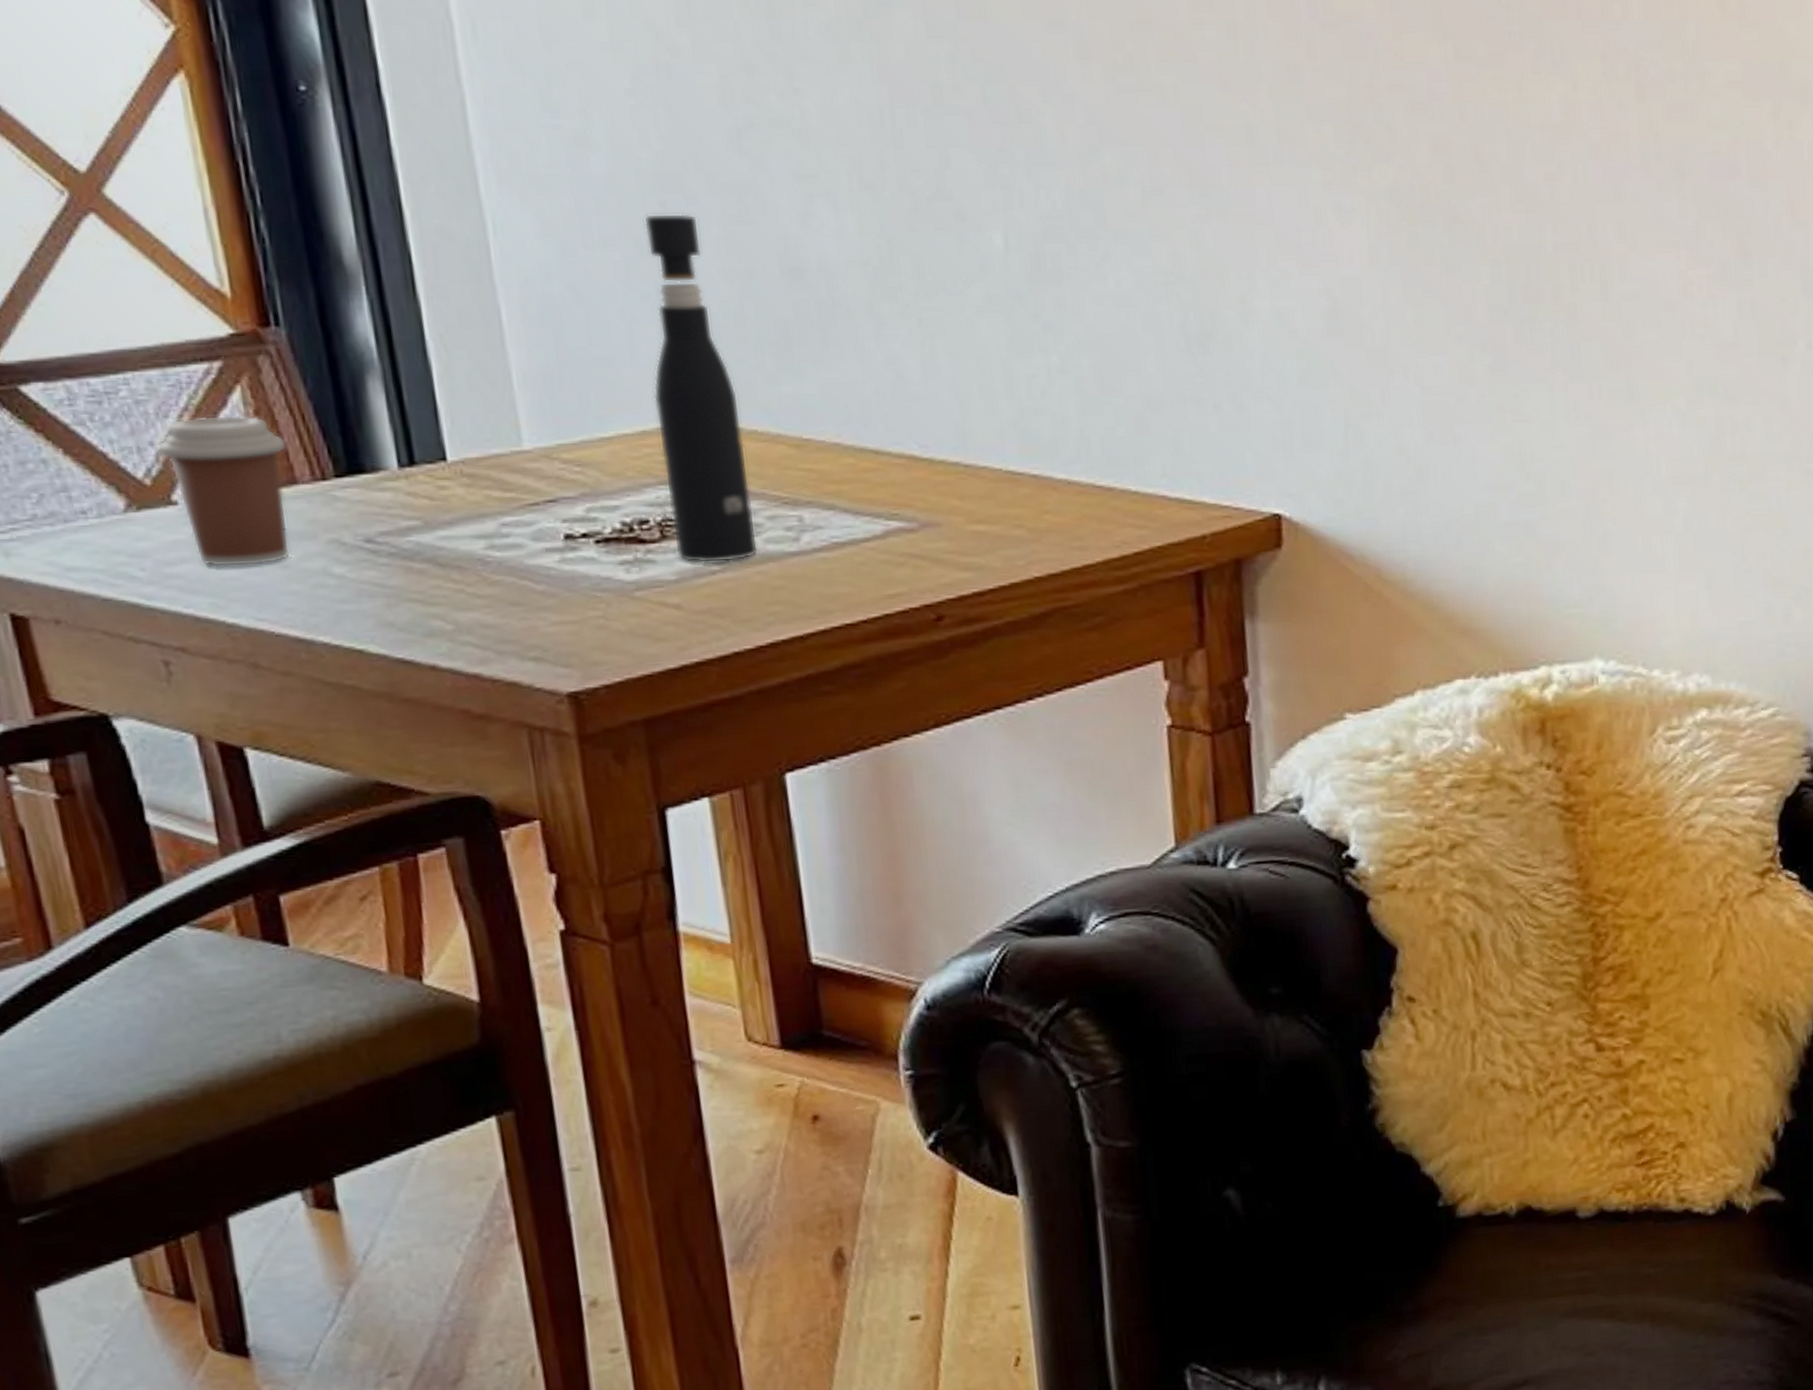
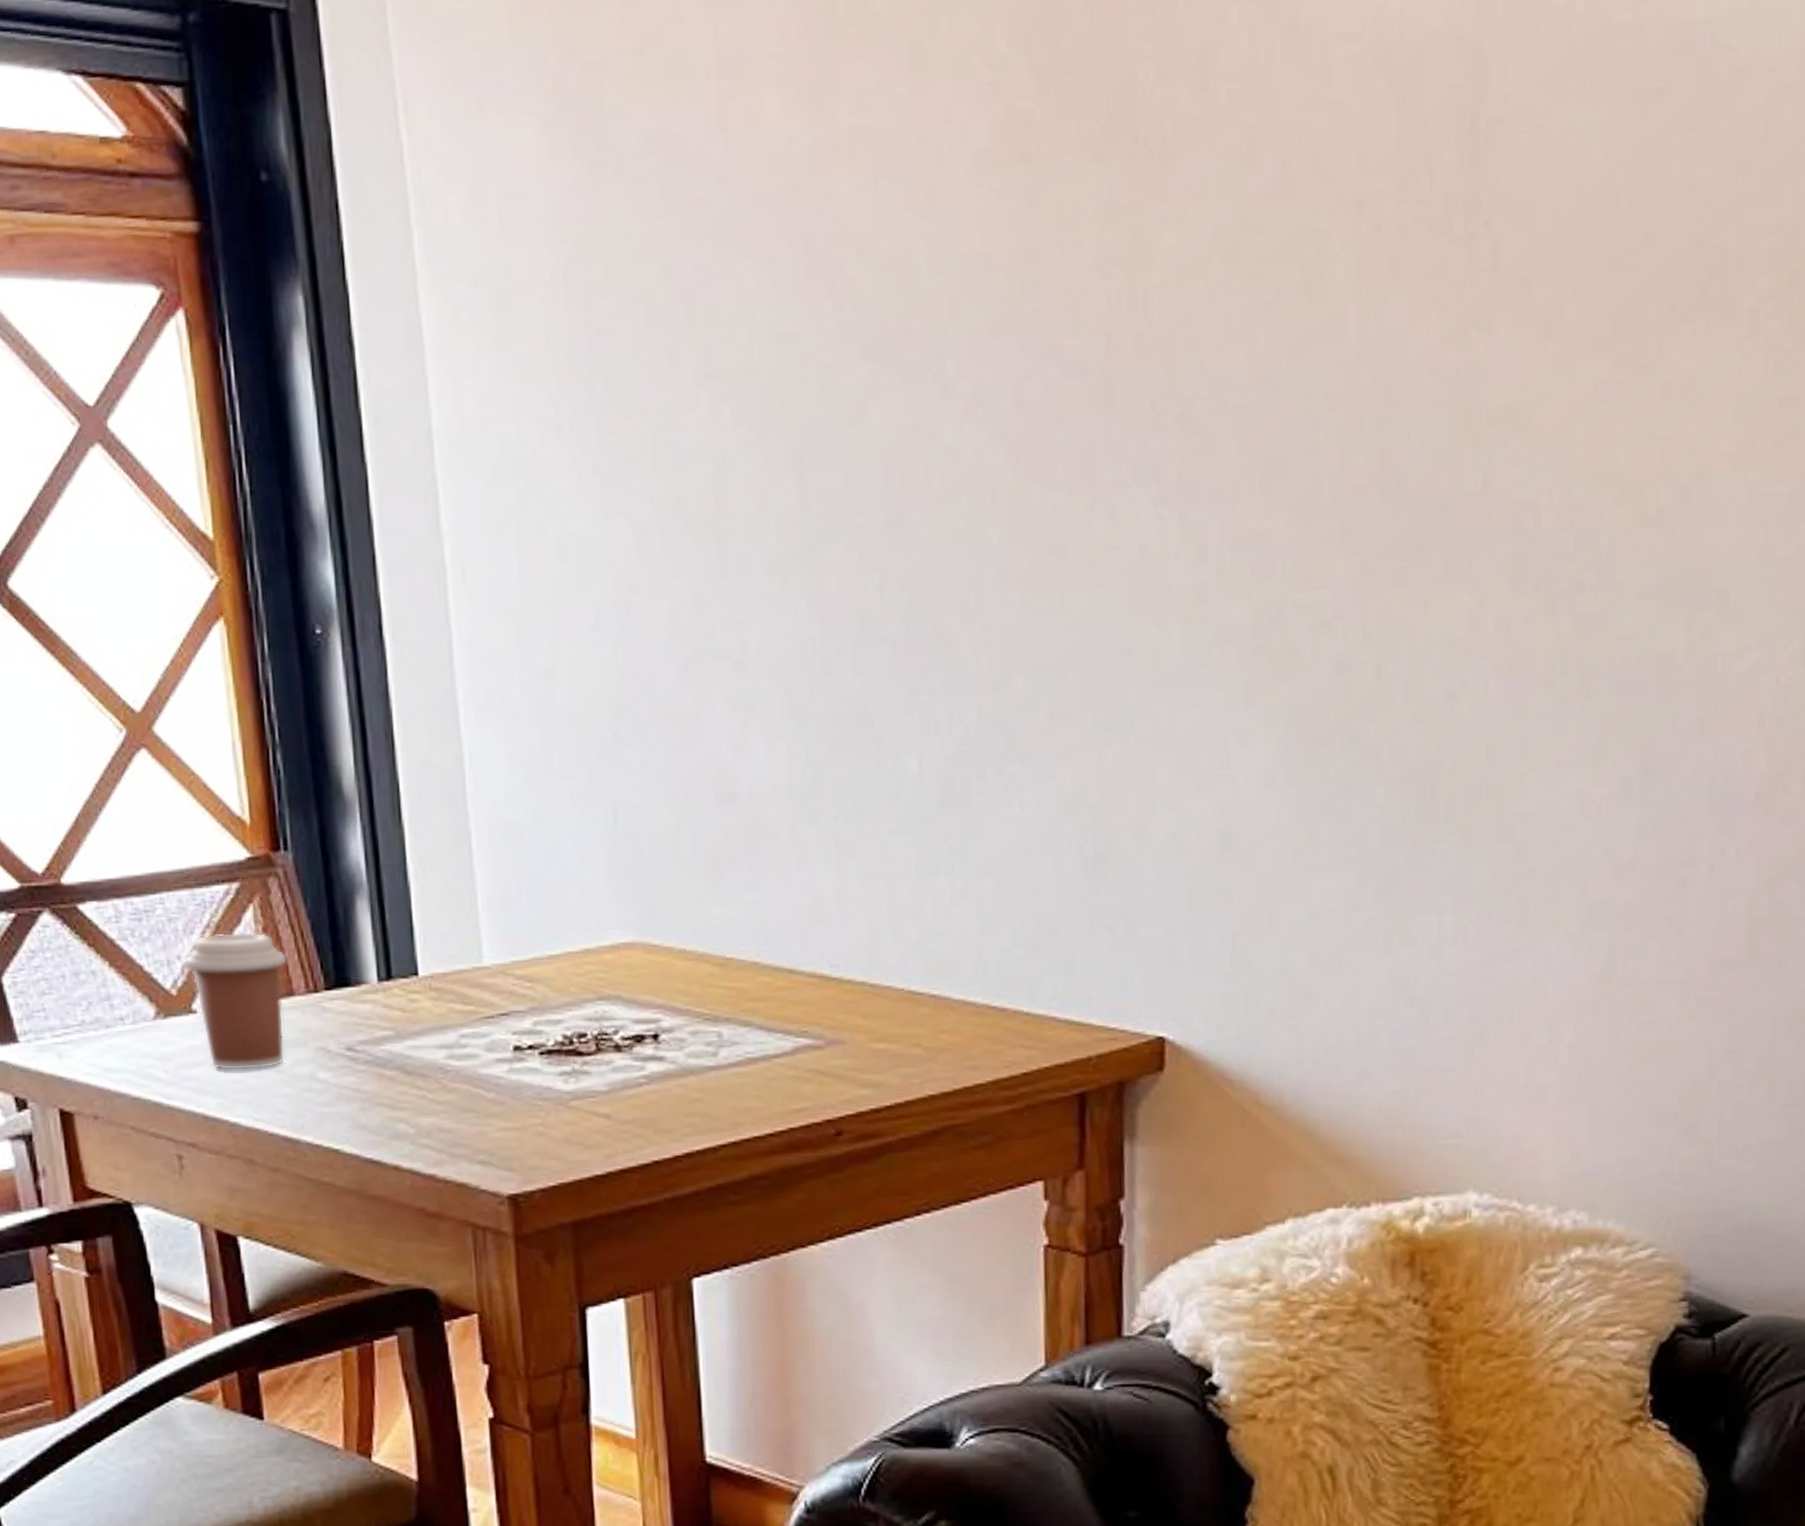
pepper grinder: present [645,213,759,563] -> none [597,742,681,1075]

